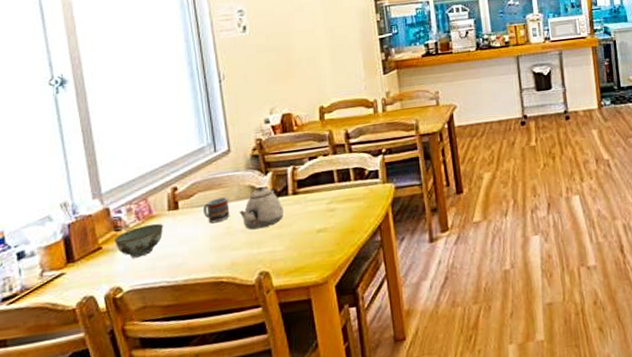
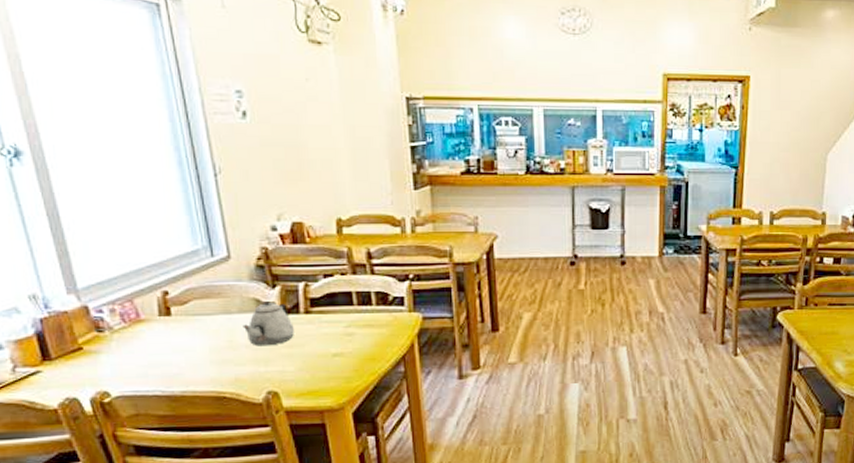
bowl: present [114,223,164,258] -> none [97,328,155,363]
cup: present [204,197,230,224] -> none [201,308,232,335]

